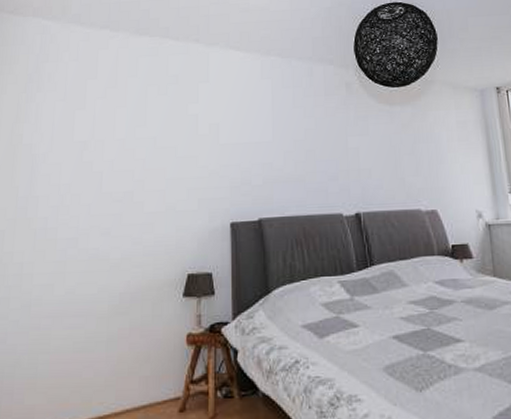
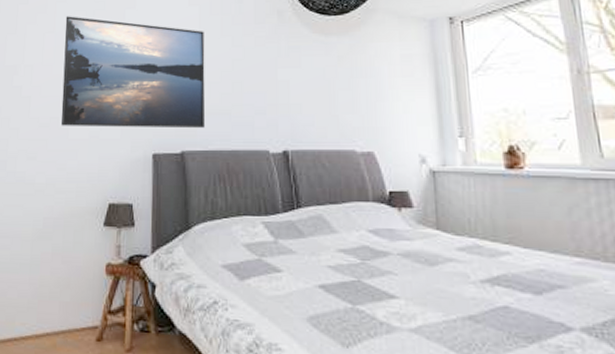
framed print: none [135,90,282,200] -> present [60,16,206,129]

